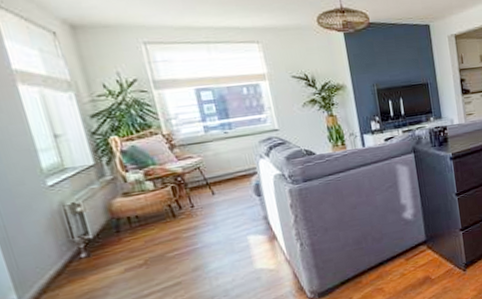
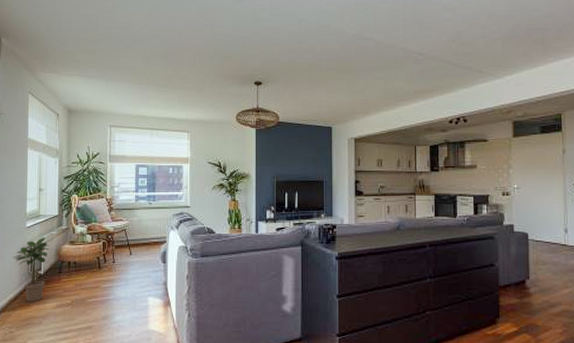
potted plant: none [37,193,101,275] -> present [12,237,50,302]

